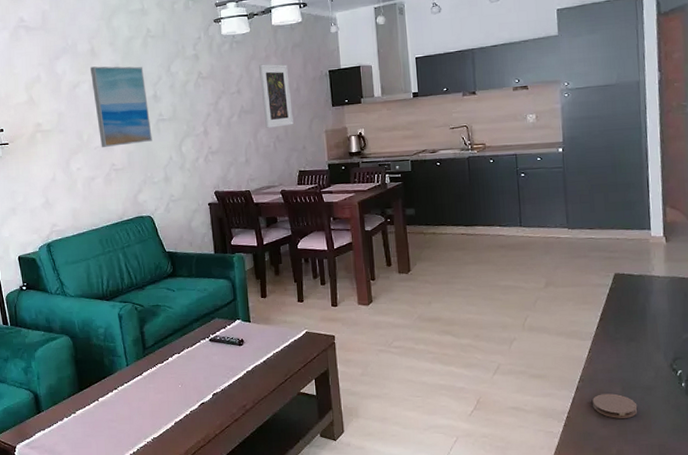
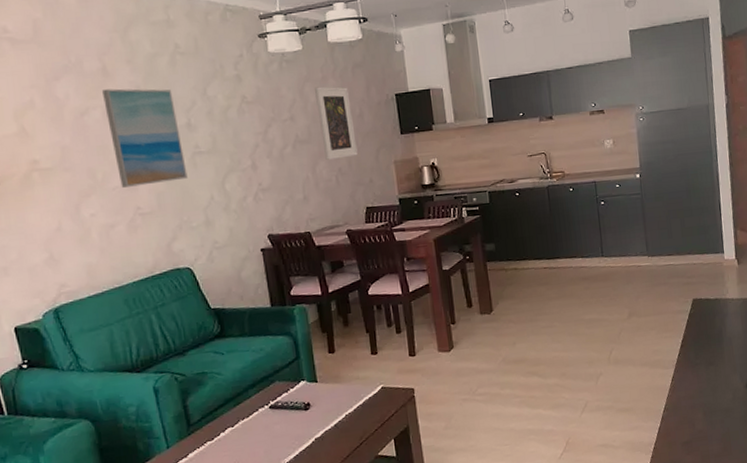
coaster: present [592,393,638,418] -> none [677,419,719,444]

